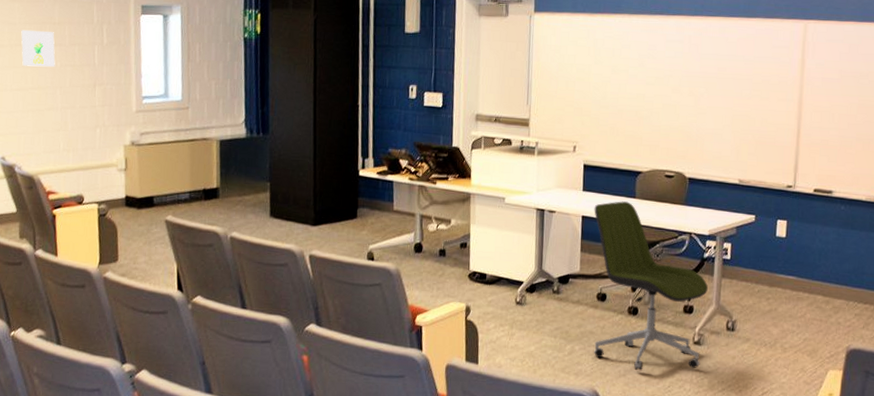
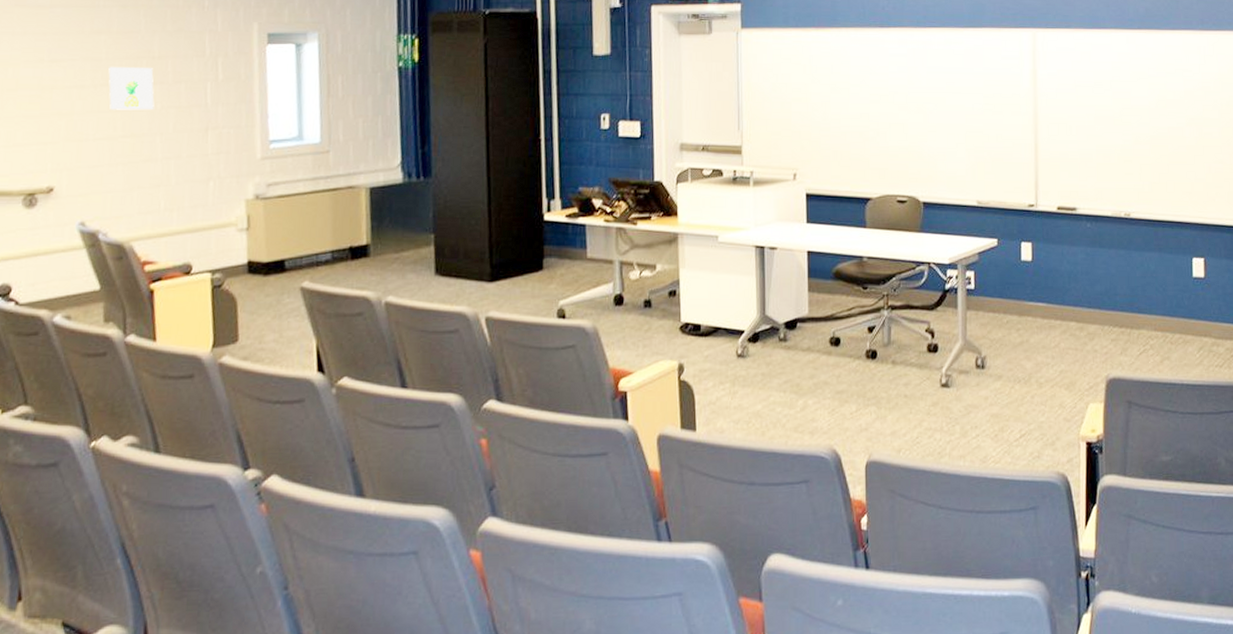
office chair: present [594,201,708,371] -> none [820,232,952,423]

